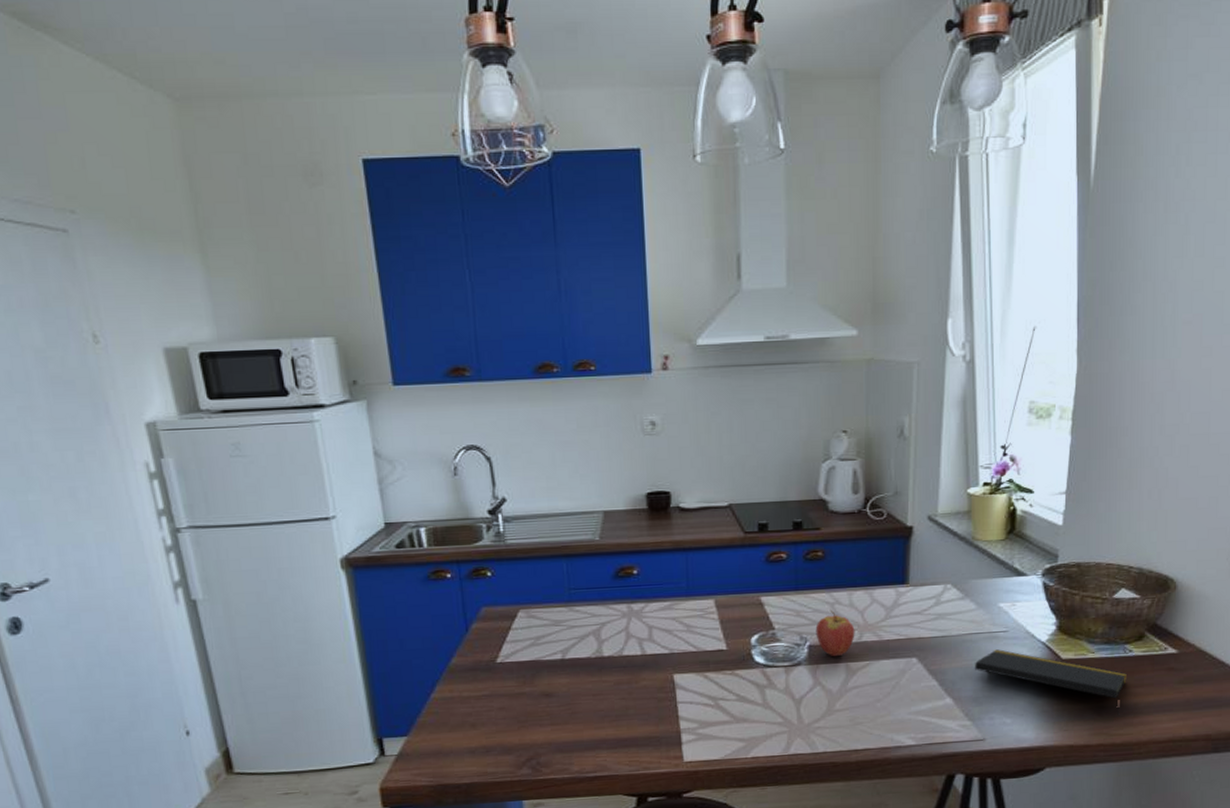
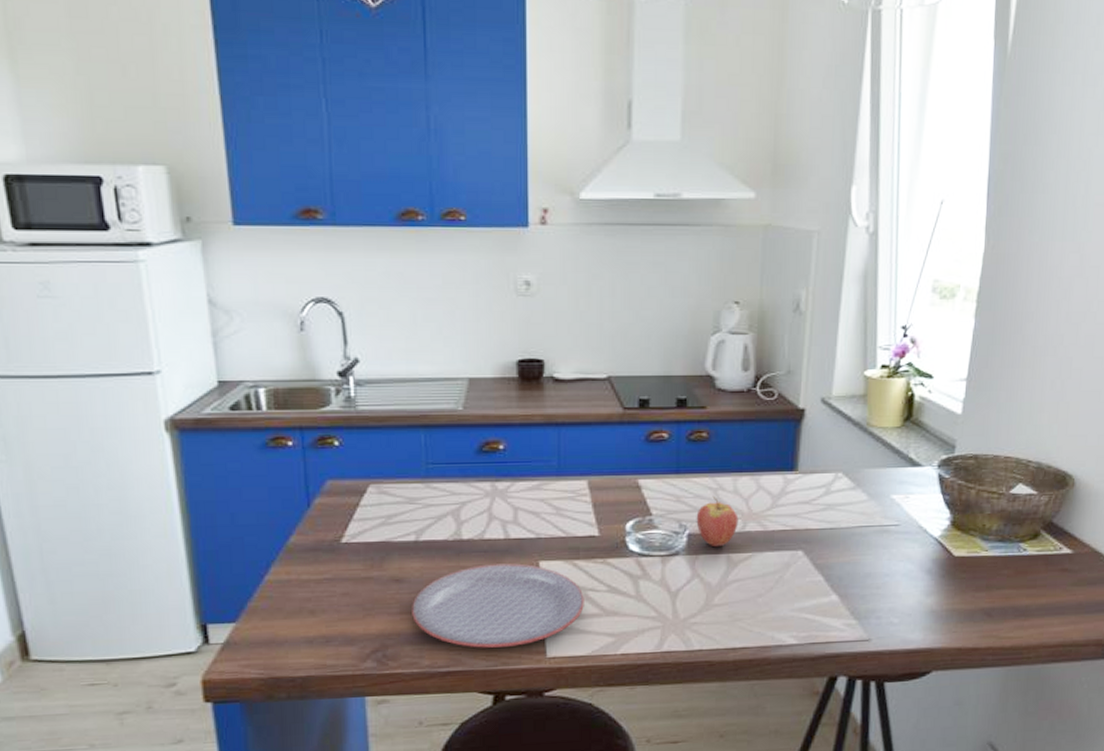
plate: none [561,676,716,755] -> present [412,563,584,648]
notepad: present [975,649,1127,715] -> none [863,544,1020,617]

